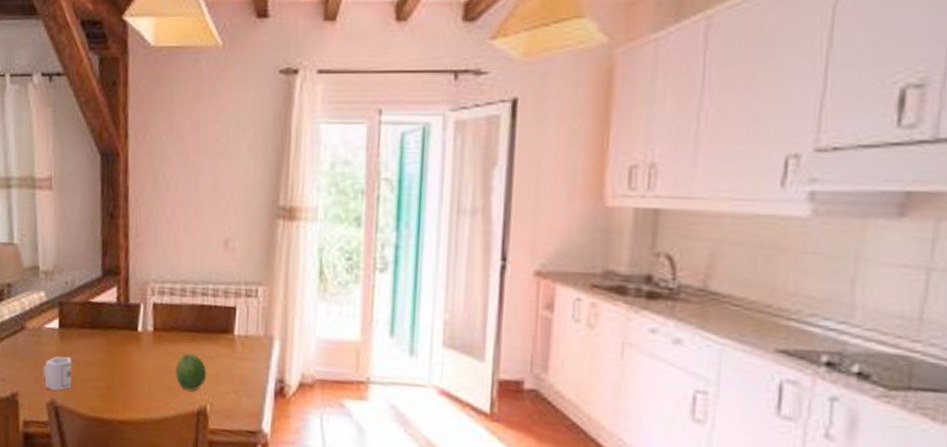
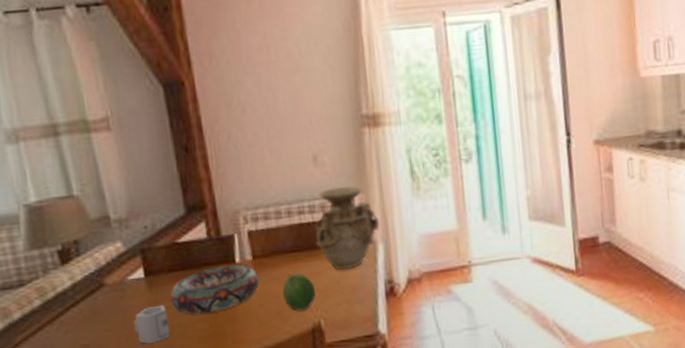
decorative bowl: none [76,331,156,375] -> present [170,264,259,315]
vase: none [214,274,280,359] -> present [314,186,380,271]

